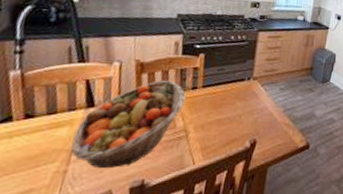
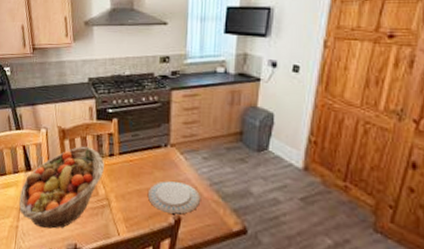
plate: none [227,110,275,138] -> present [147,181,200,215]

